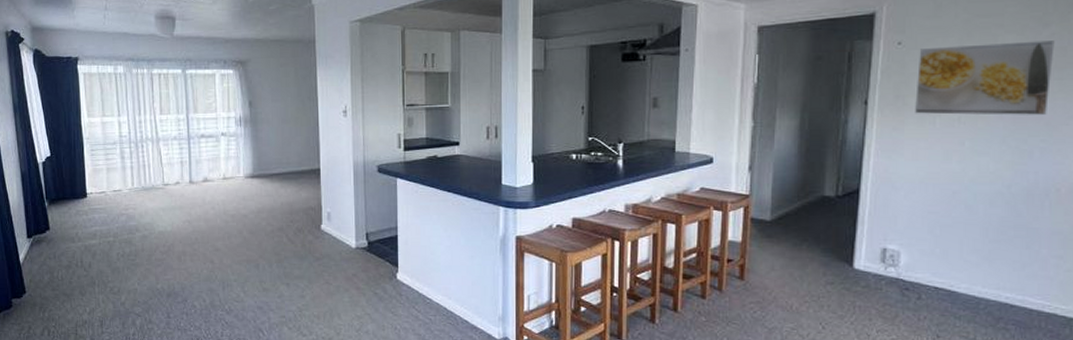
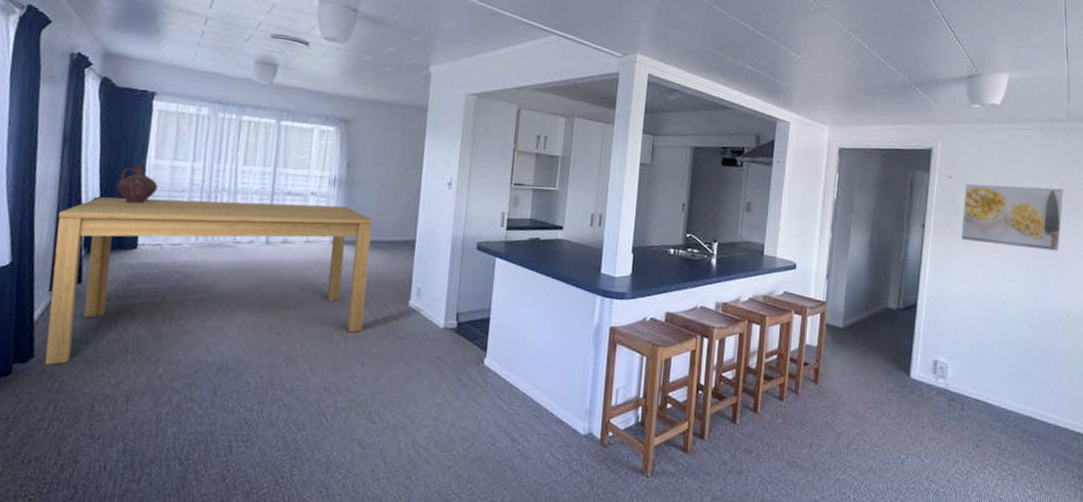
dining table: none [22,143,283,299] -> present [44,197,373,365]
ceramic jug: none [61,122,94,159] -> present [116,162,158,204]

